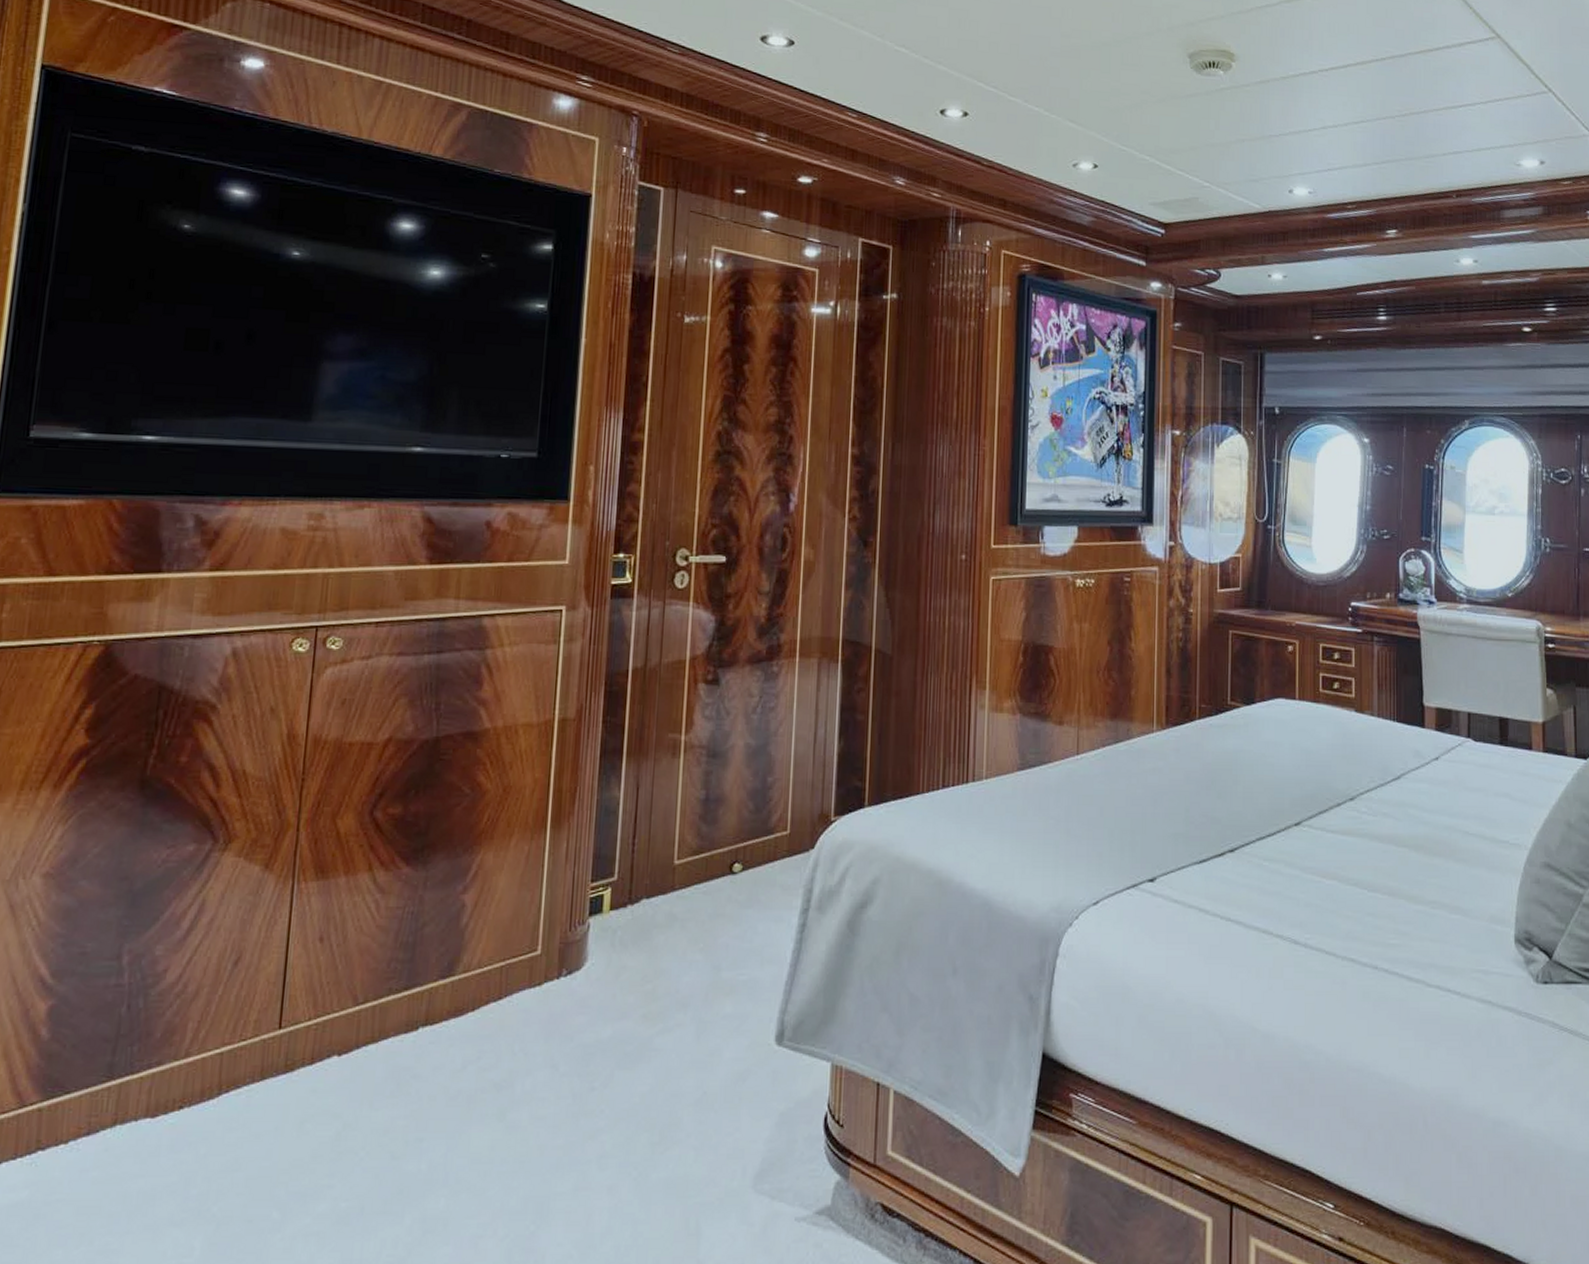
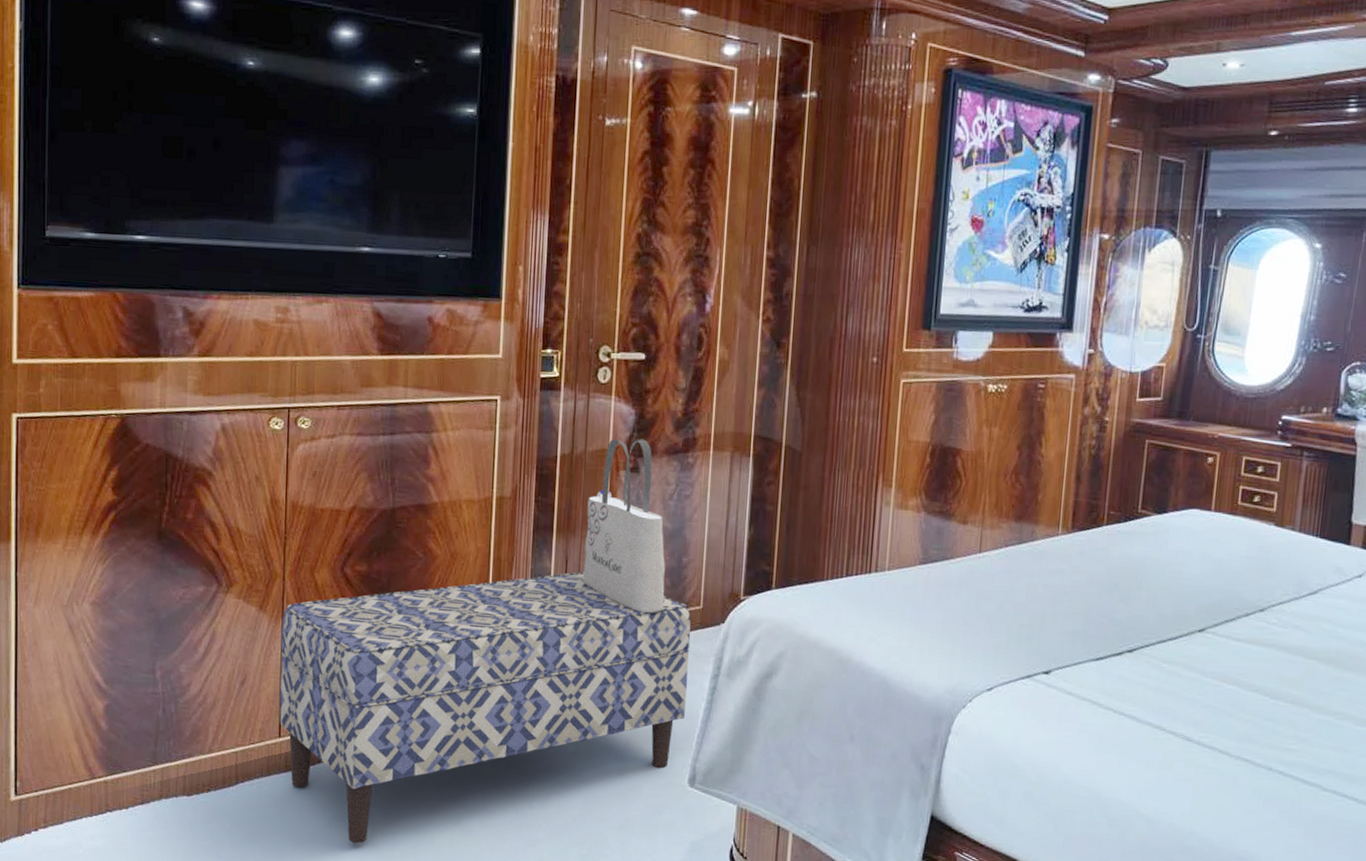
bench: none [281,800,778,1159] -> present [280,571,691,844]
tote bag: none [656,648,749,842] -> present [583,438,665,613]

